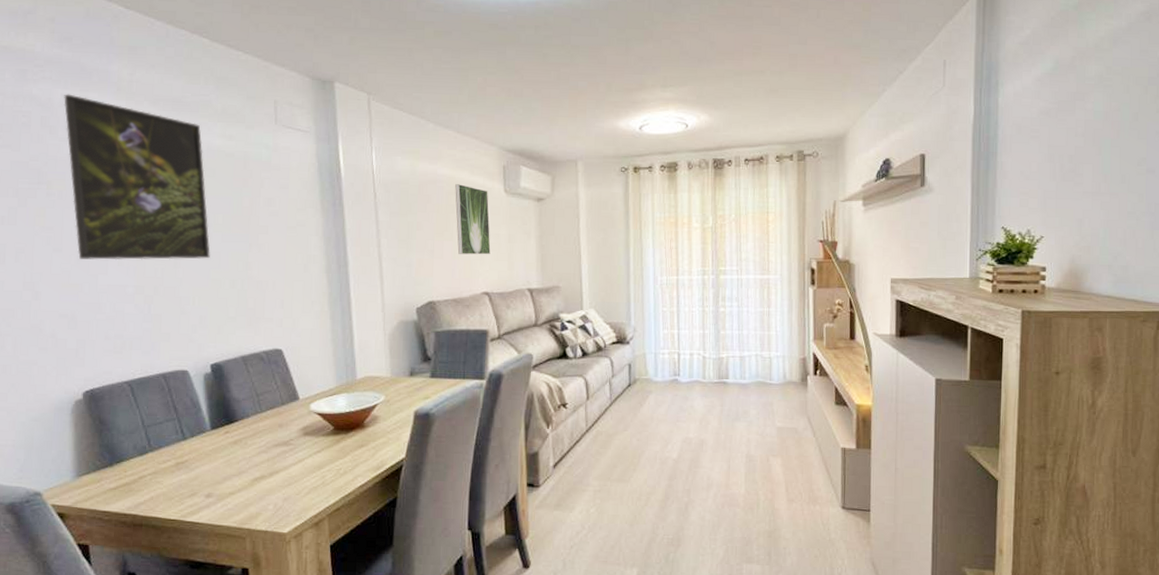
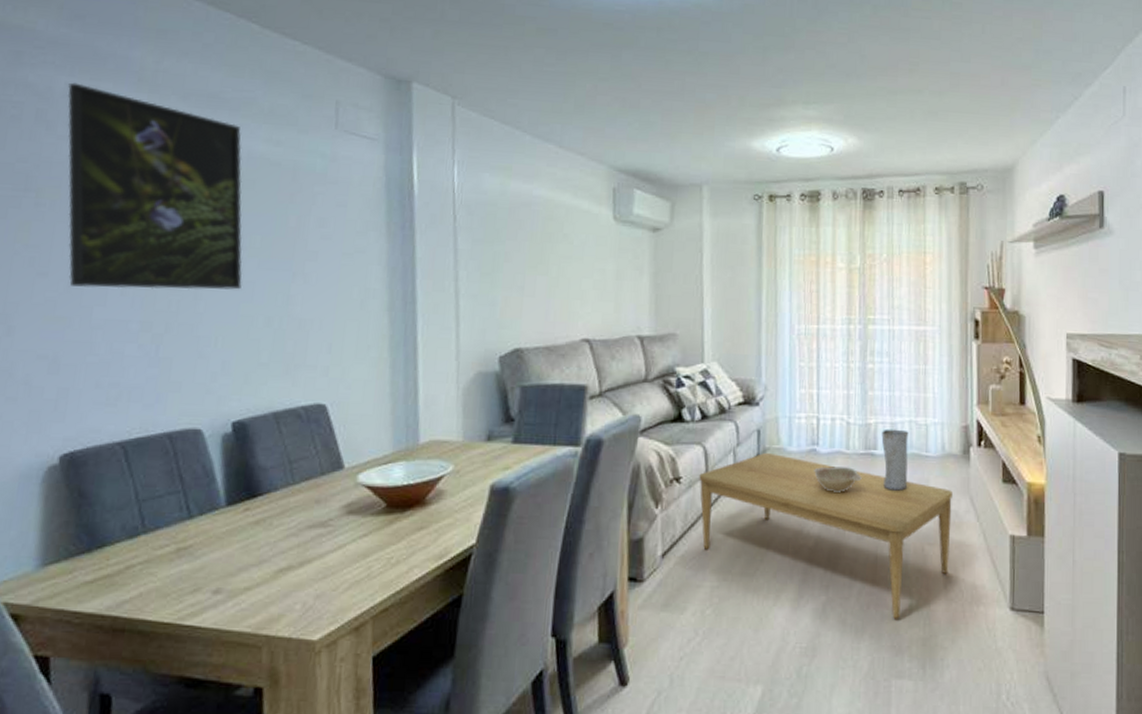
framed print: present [455,184,491,255] -> none [553,208,595,294]
coffee table: none [582,382,793,516] -> present [699,452,952,619]
decorative bowl: none [676,393,716,414] -> present [814,466,862,492]
vase: none [732,361,755,412] -> present [881,429,909,491]

